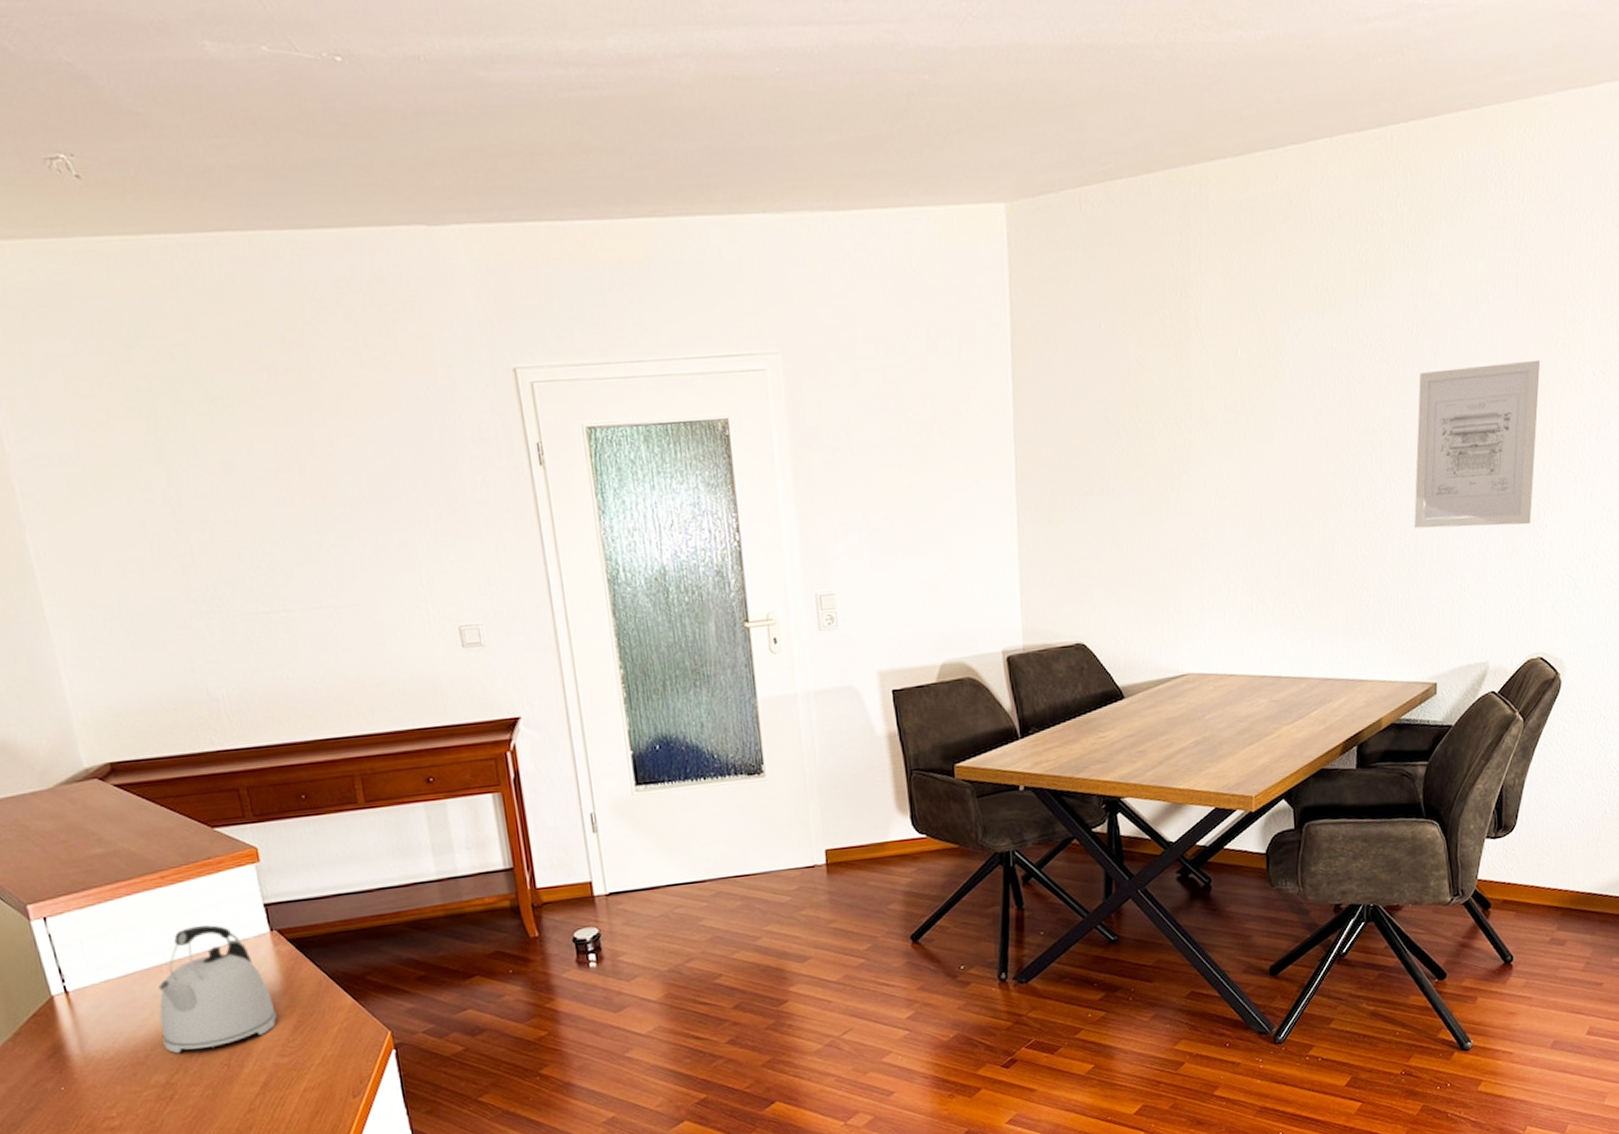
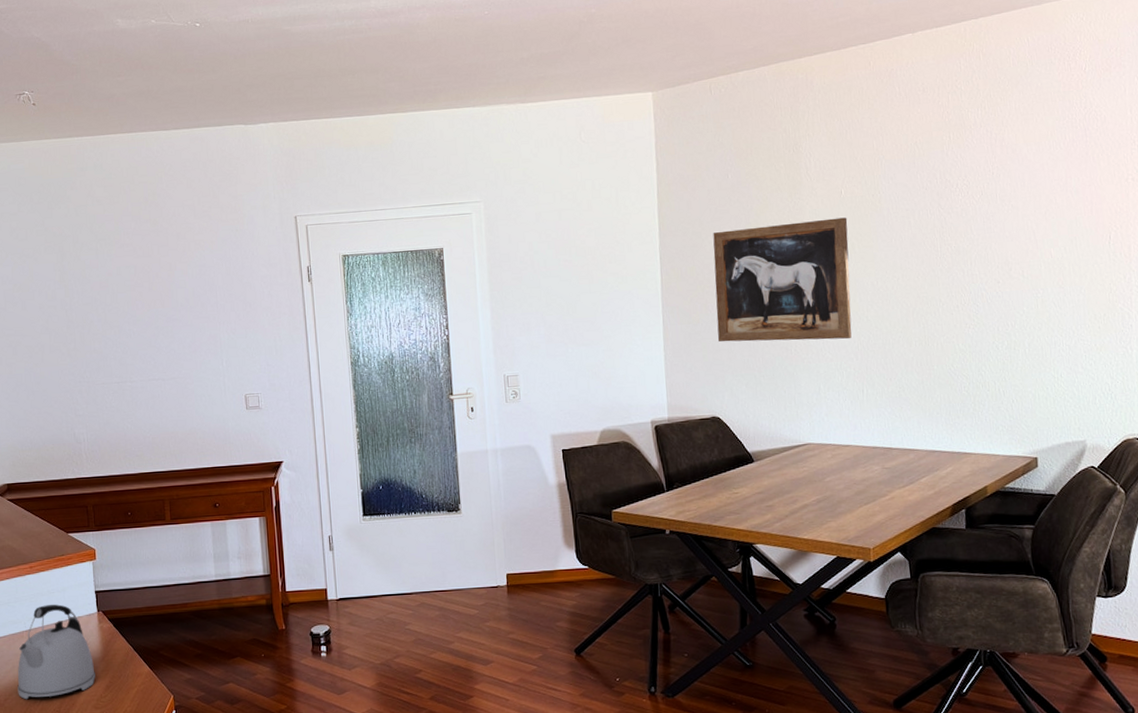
wall art: none [1080,385,1243,548] -> present [713,217,852,342]
wall art: present [1414,359,1540,528] -> none [1002,192,1117,328]

